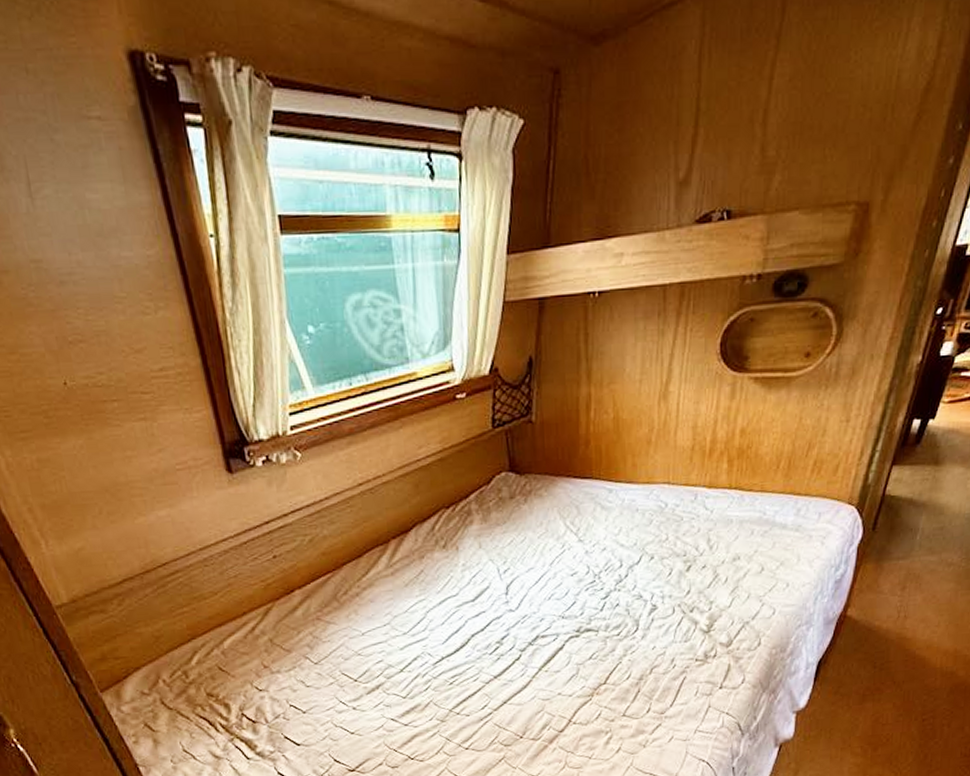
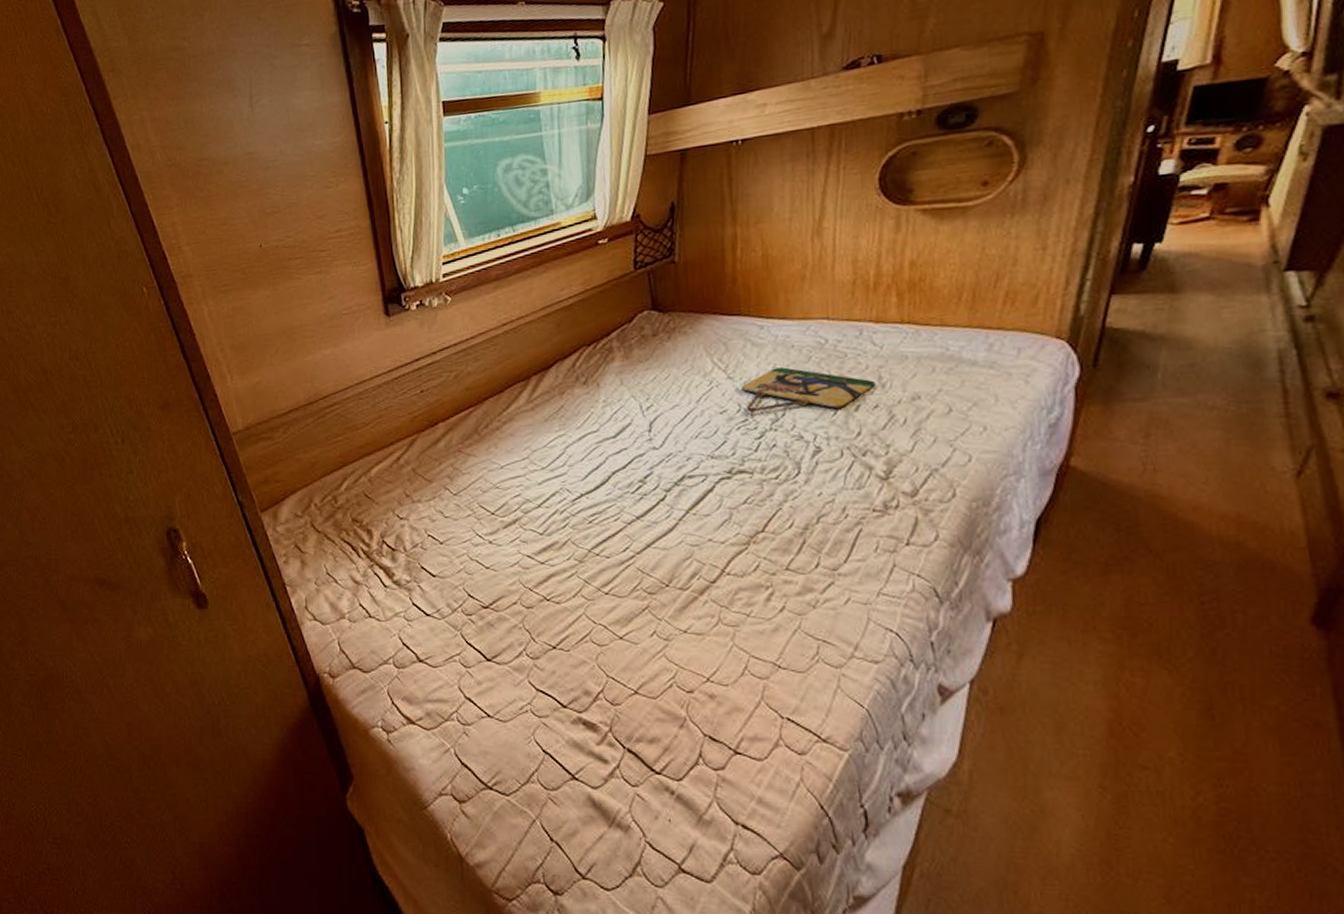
home sign: none [590,530,706,574] -> present [741,367,876,412]

